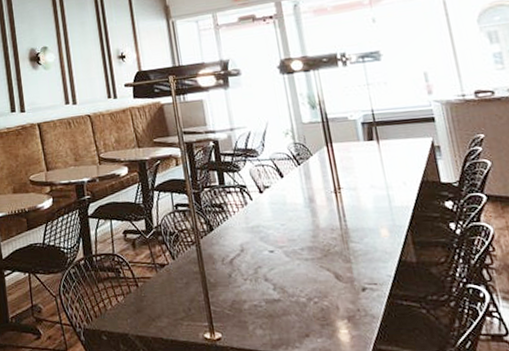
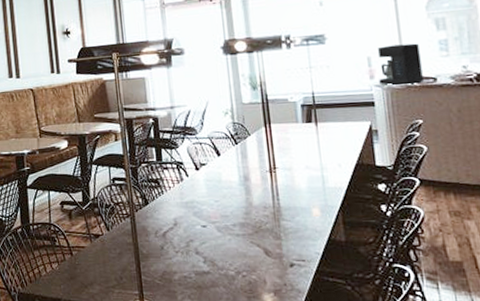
coffee maker: none [434,57,481,100] -> present [378,43,423,85]

